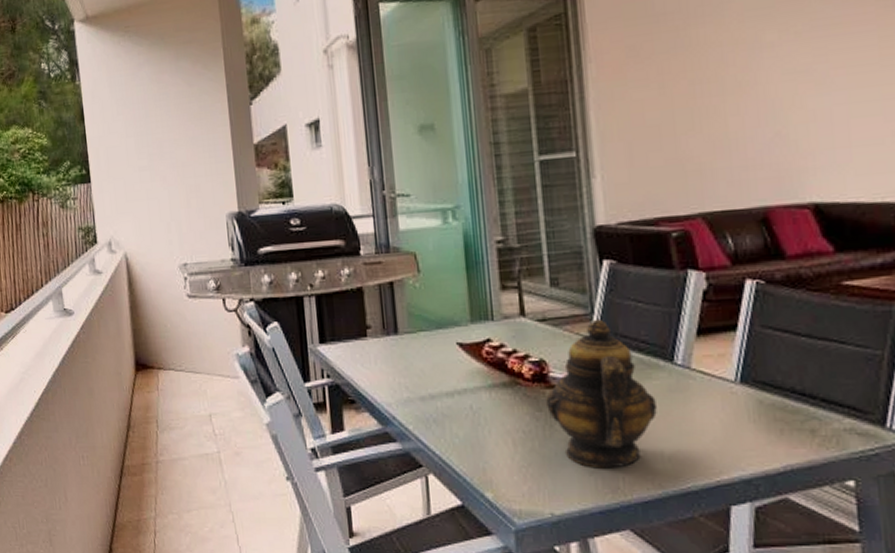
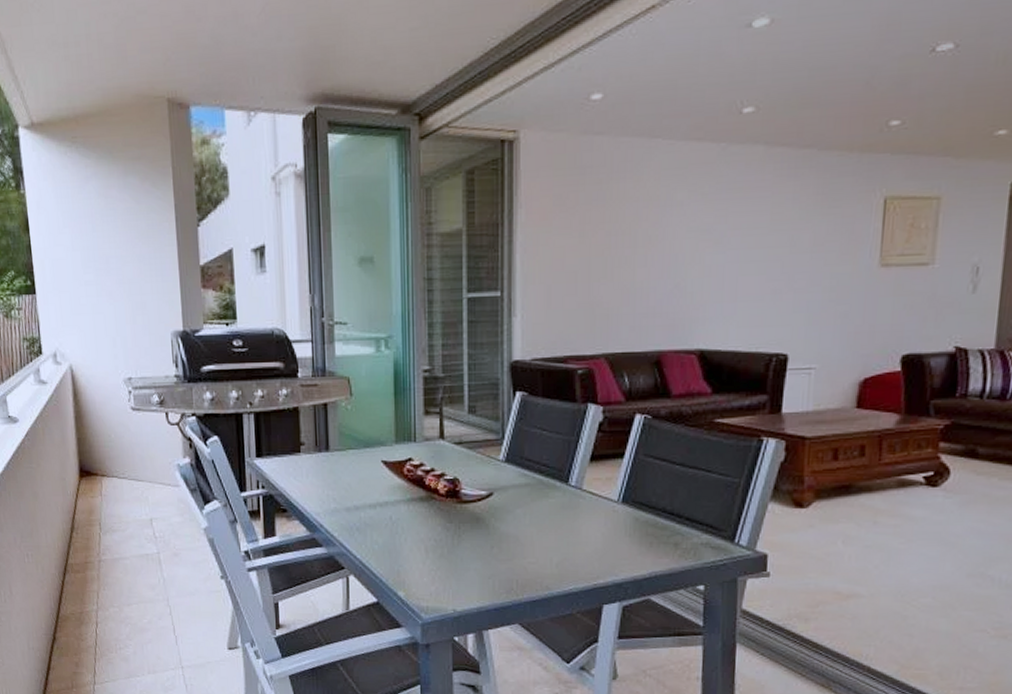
teapot: present [546,319,657,469] -> none [457,444,550,573]

